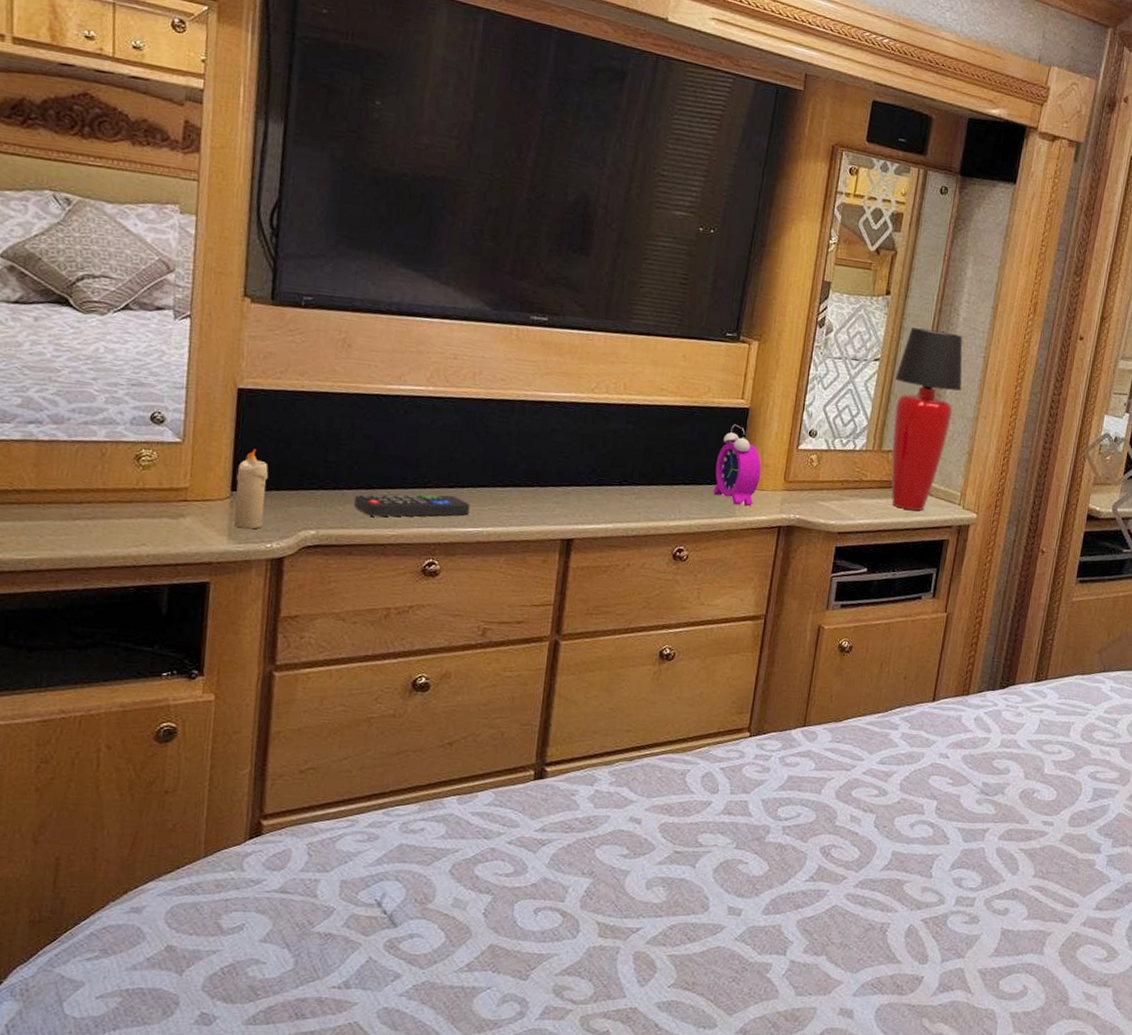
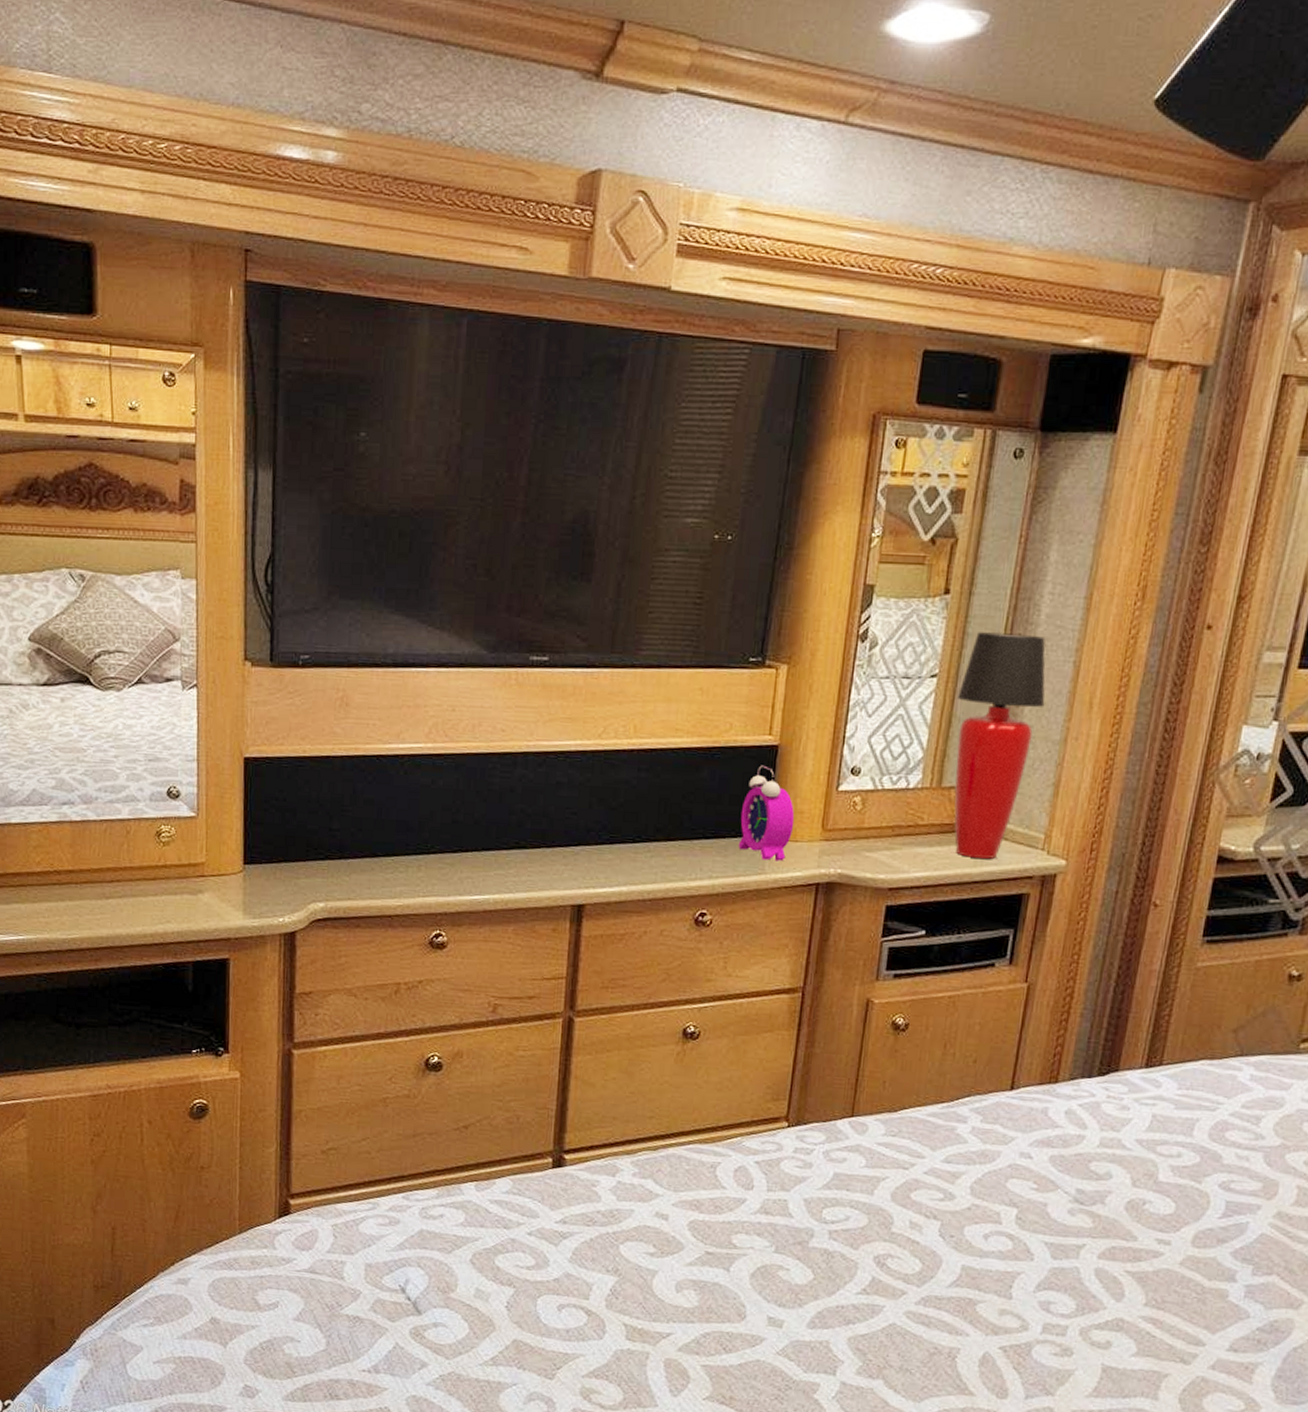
candle: present [233,449,268,529] -> none [247,820,277,903]
remote control: present [354,494,471,517] -> none [360,860,476,887]

